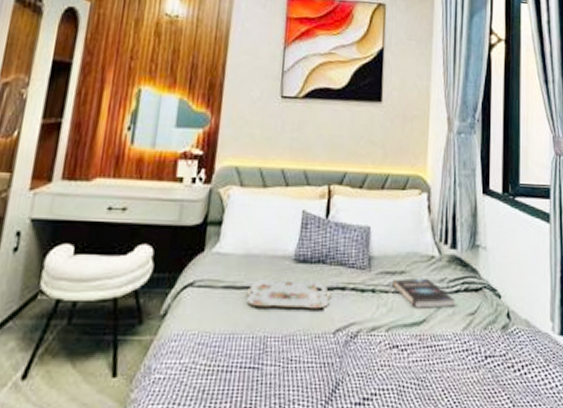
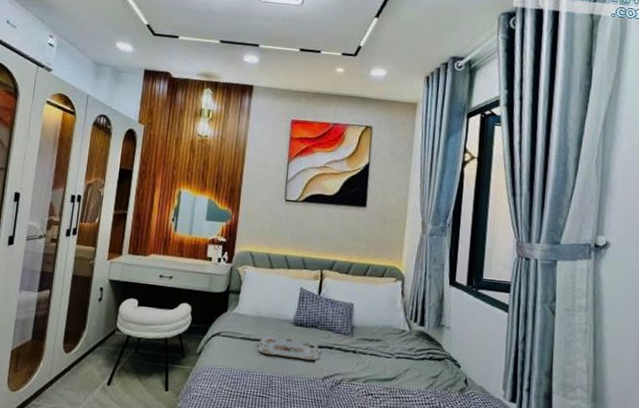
book: present [391,279,456,308] -> none [369,345,422,370]

